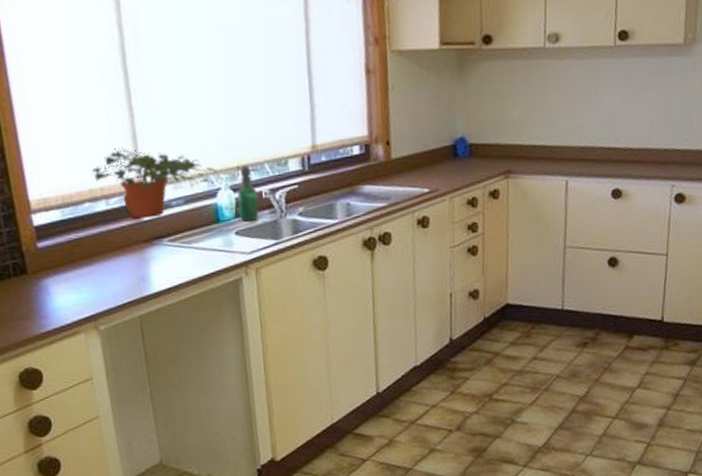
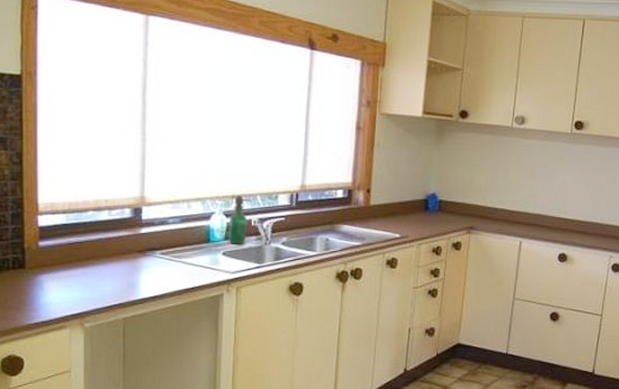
potted plant: present [91,148,217,219] -> none [99,167,214,232]

